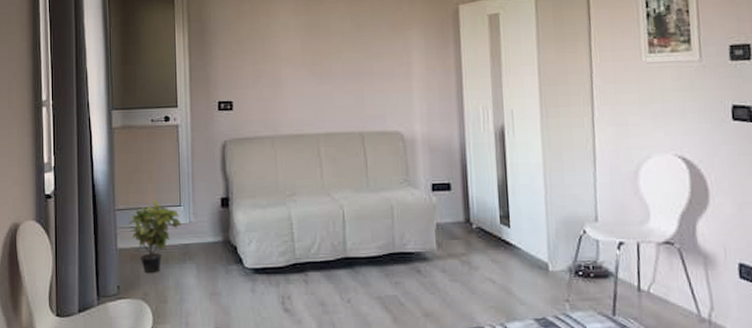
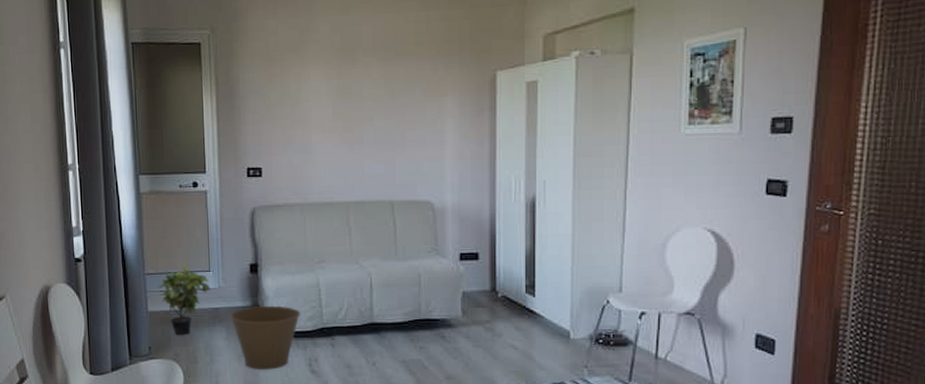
basket: none [200,240,273,309] -> present [230,305,301,370]

